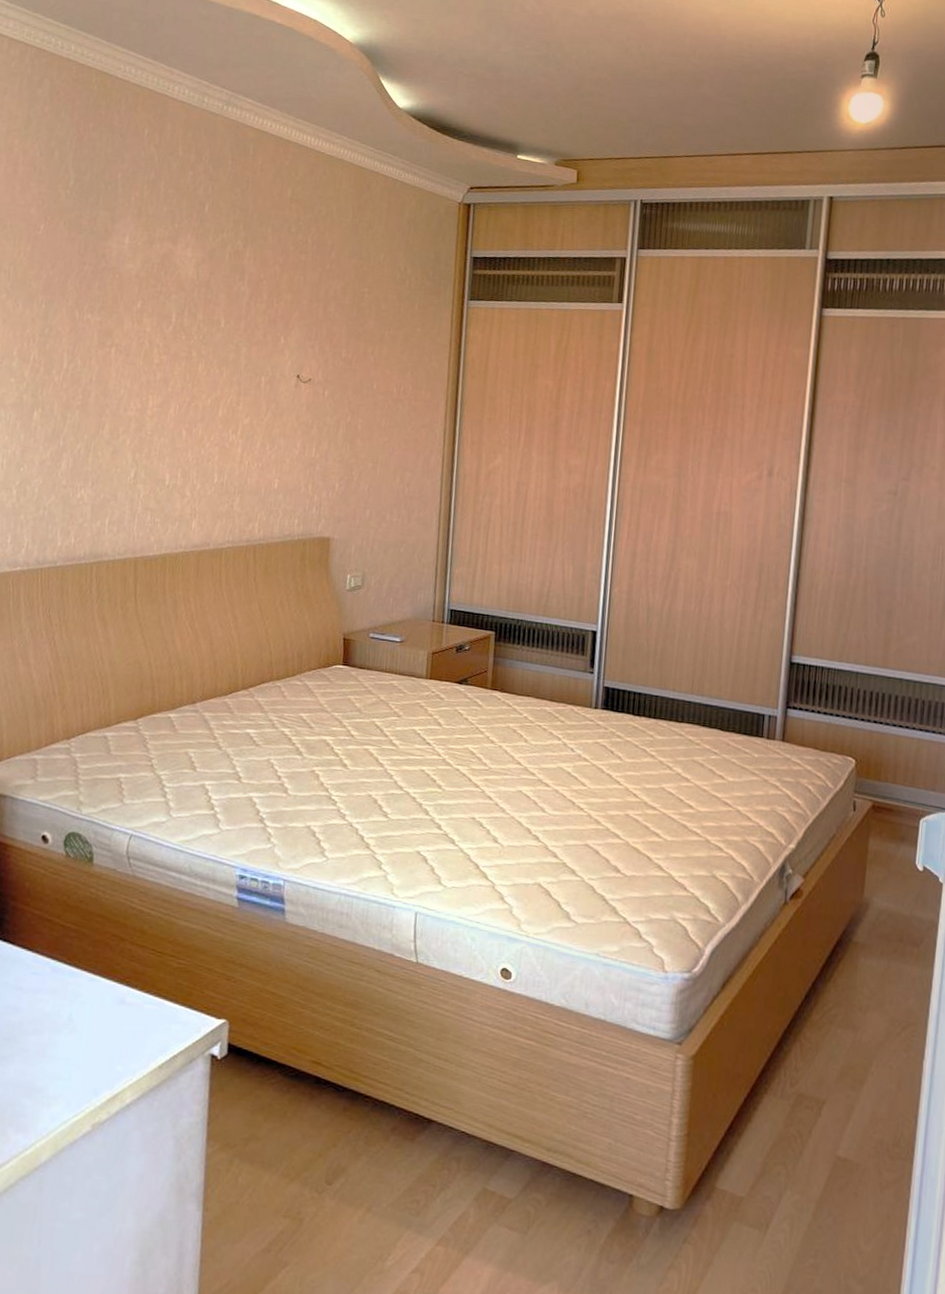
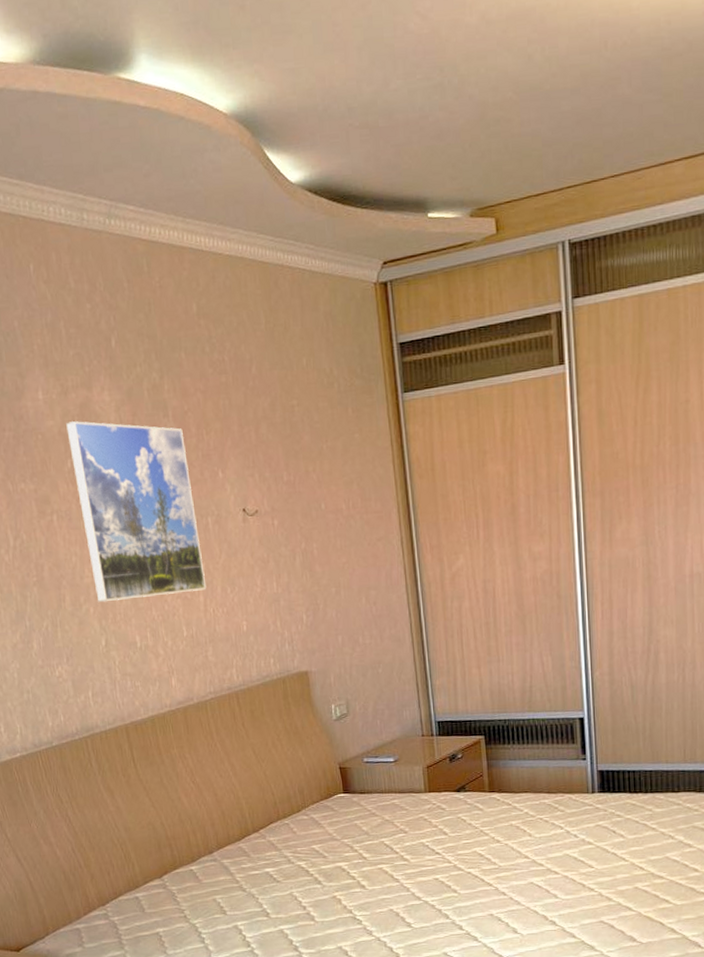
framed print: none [136,268,255,443] -> present [66,421,207,603]

